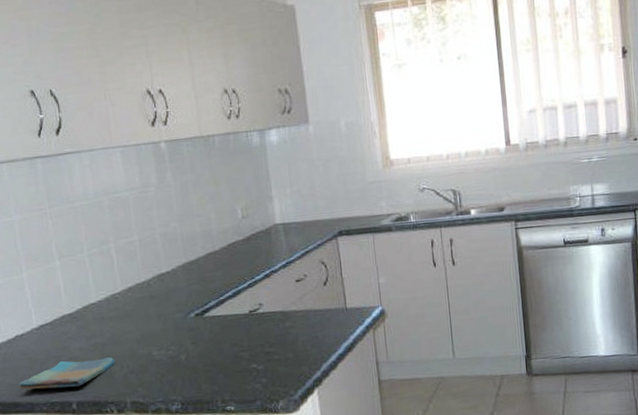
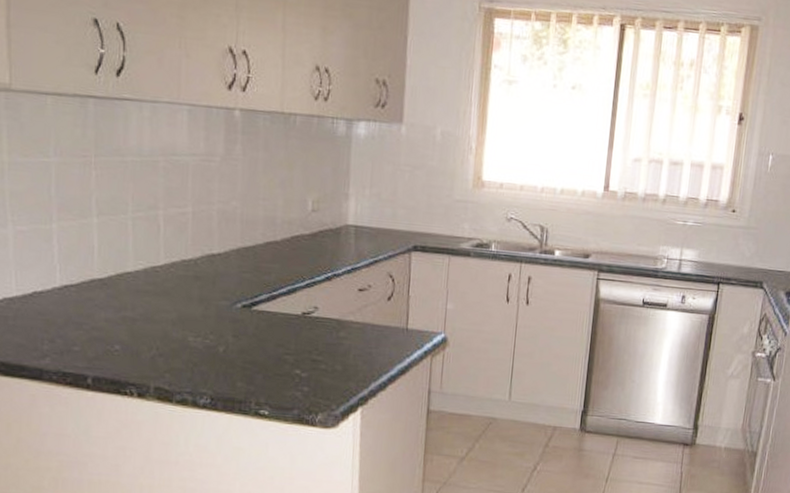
dish towel: present [19,357,115,390] -> none [30,329,144,360]

